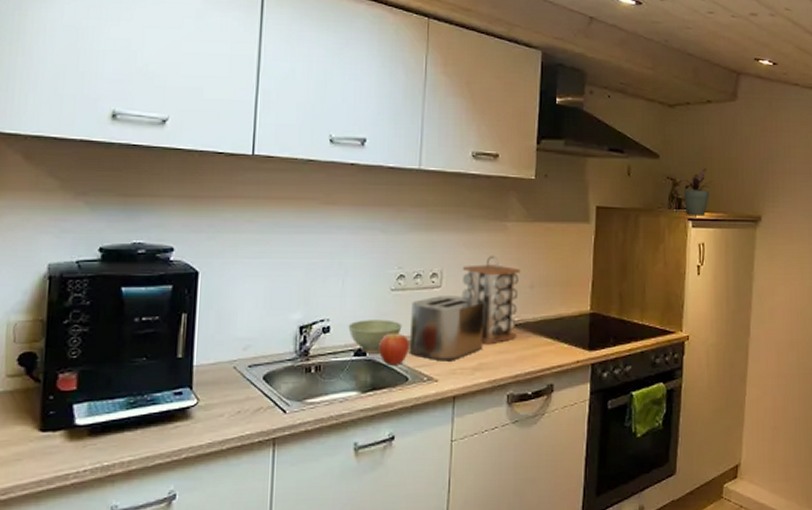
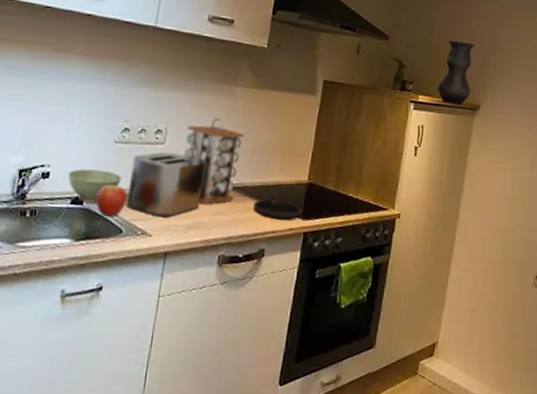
frying pan: none [538,327,587,353] -> present [253,193,301,220]
potted plant: present [679,167,713,217] -> none [405,53,437,100]
vase: none [716,152,751,218] -> present [438,40,476,105]

